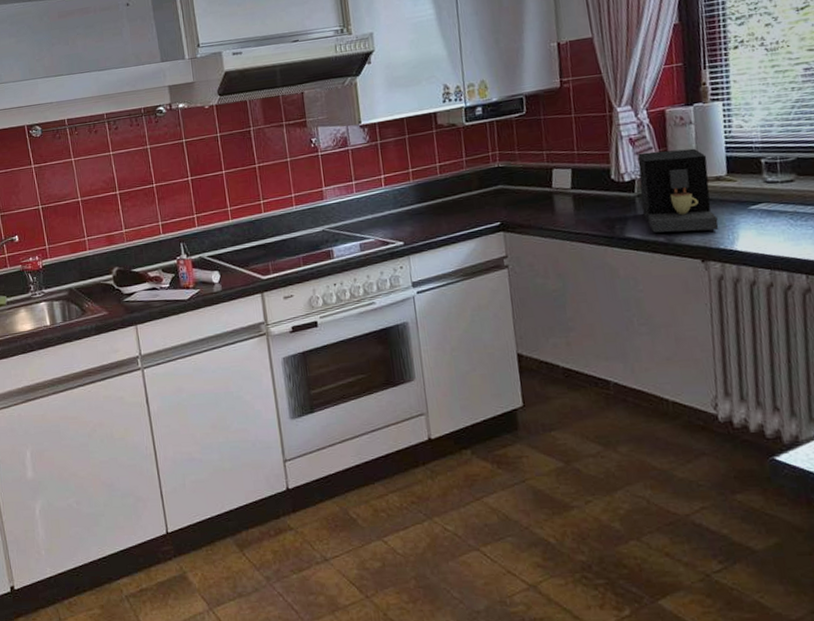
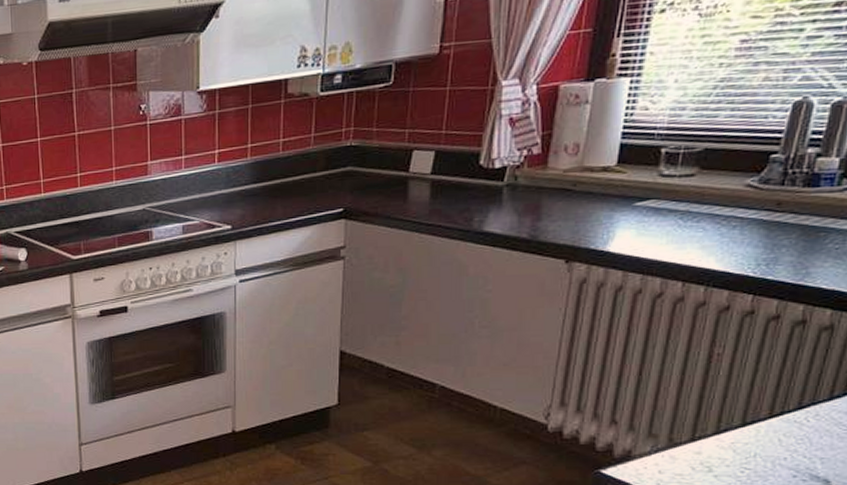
coffee maker: present [637,148,719,233] -> none [509,132,597,228]

